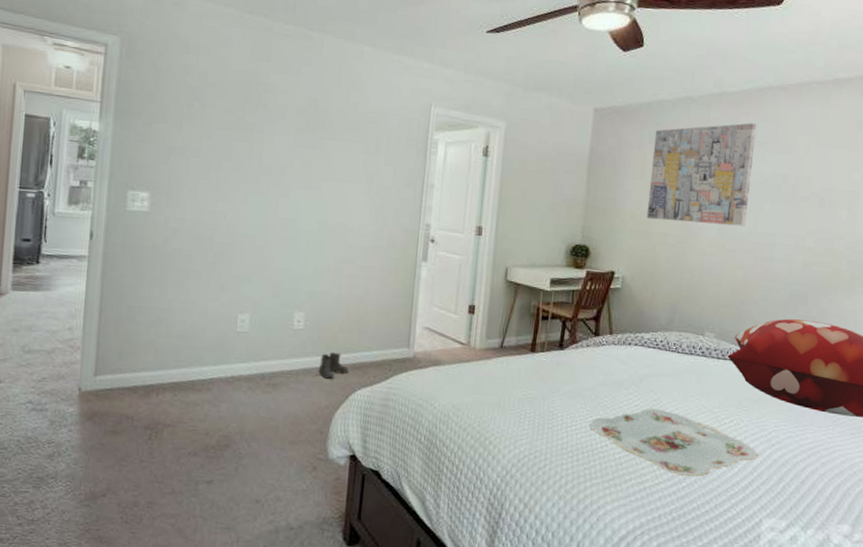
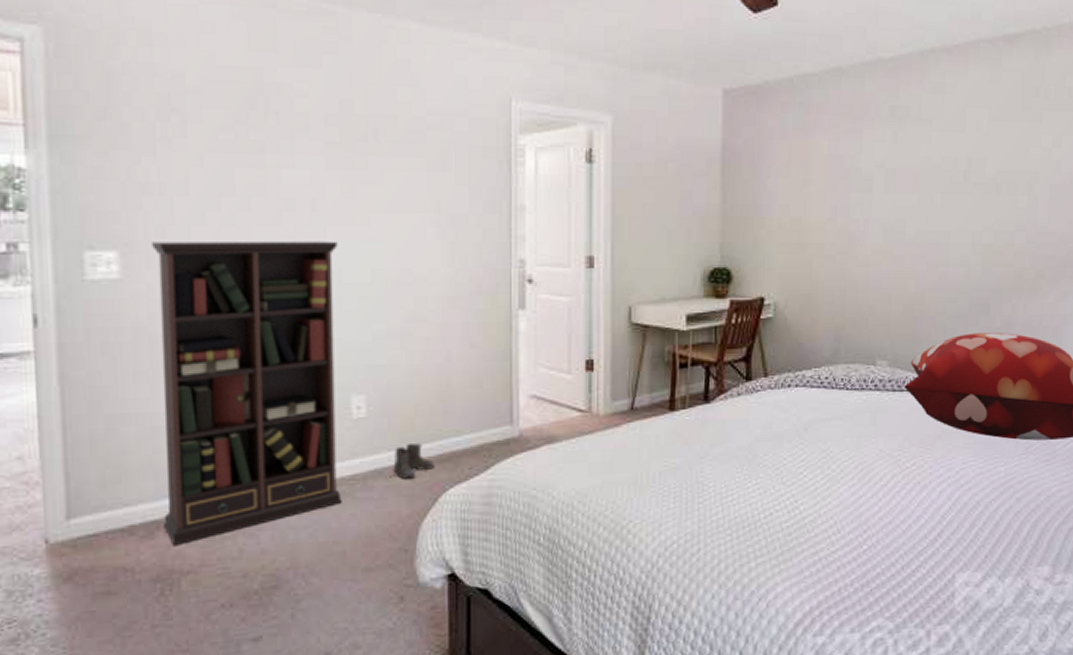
bookcase: none [157,188,297,406] -> present [152,240,342,547]
serving tray: present [590,408,759,477] -> none [749,461,947,537]
wall art: present [646,123,757,227] -> none [797,96,919,227]

